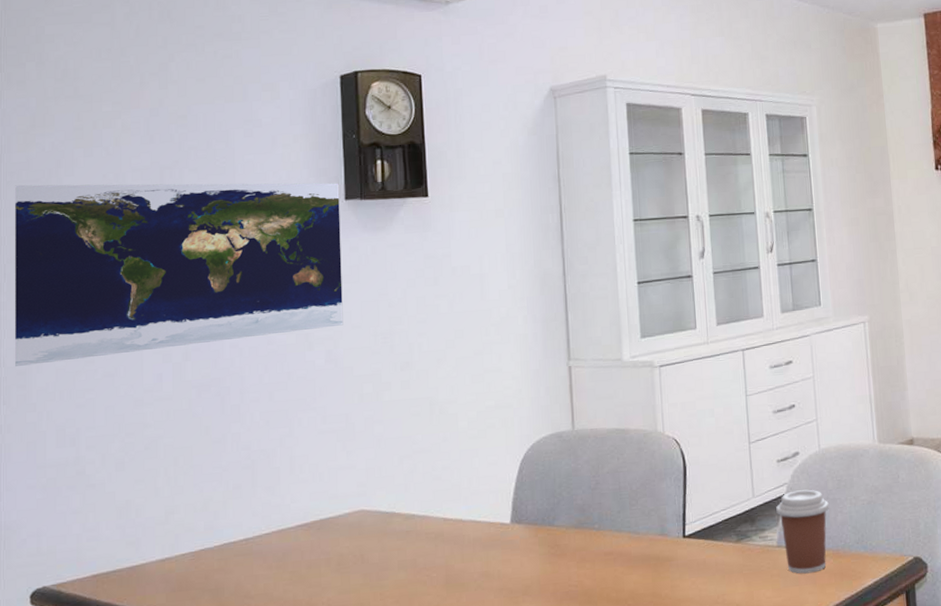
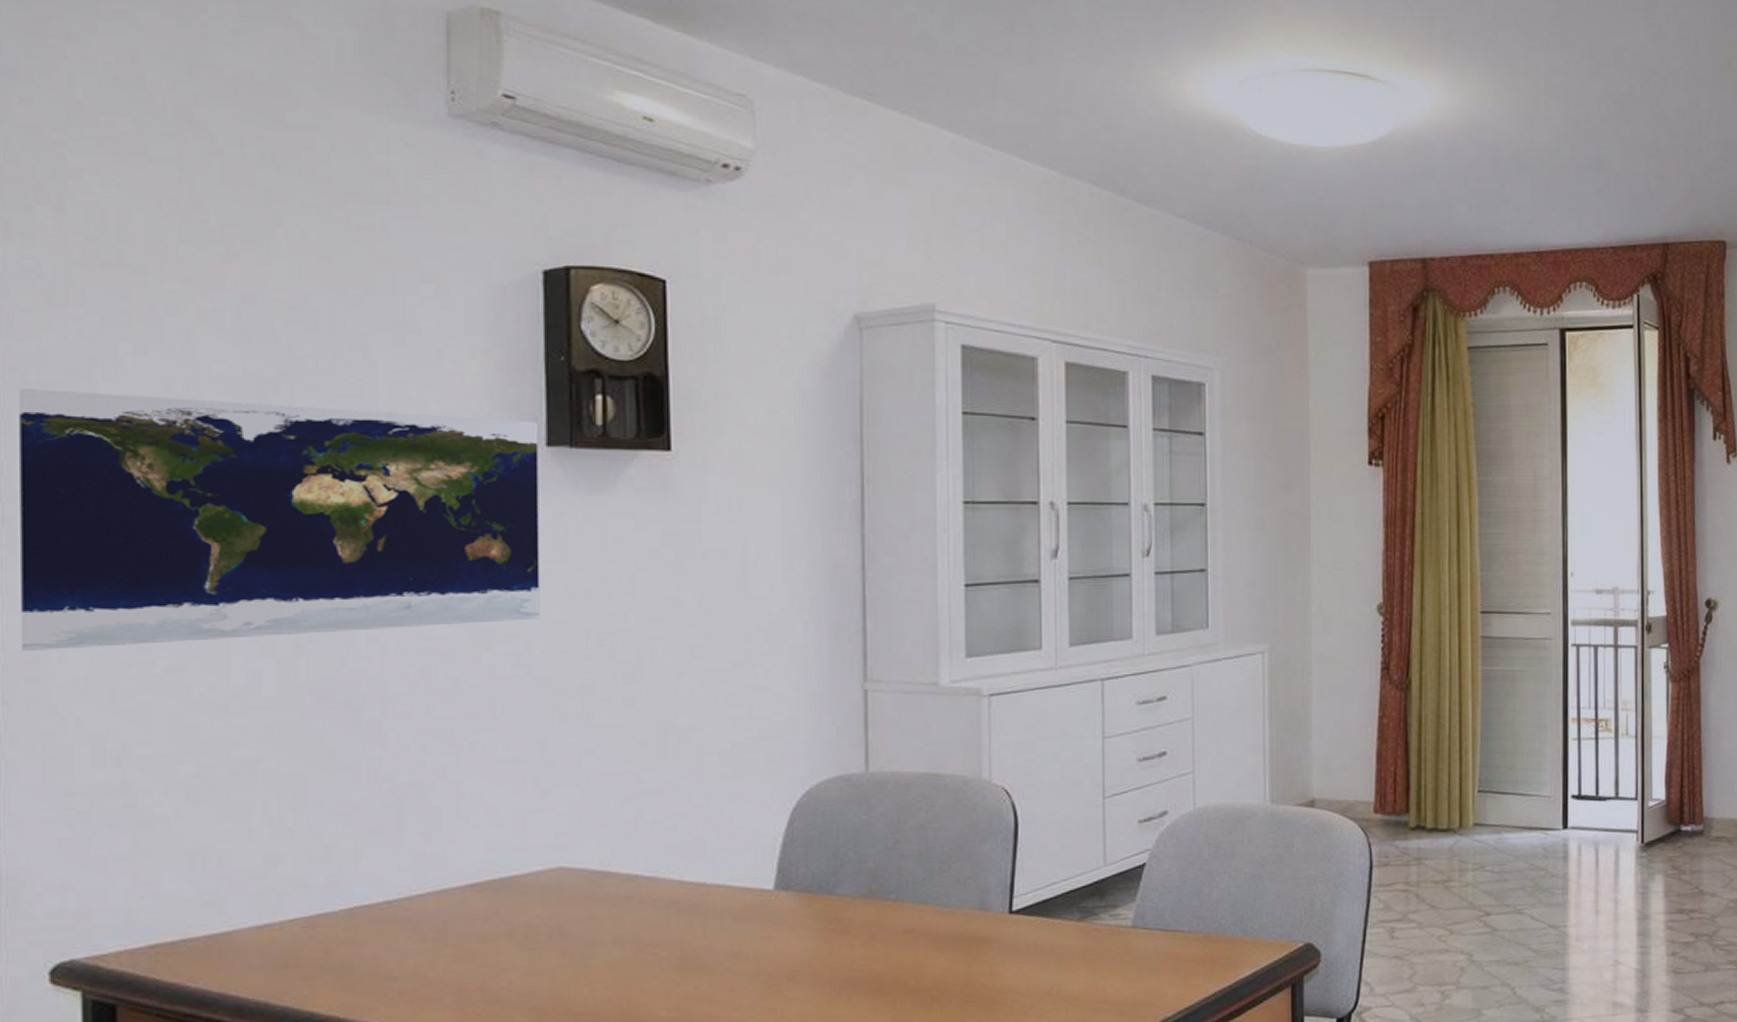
coffee cup: present [776,489,830,574] -> none [1134,858,1203,961]

